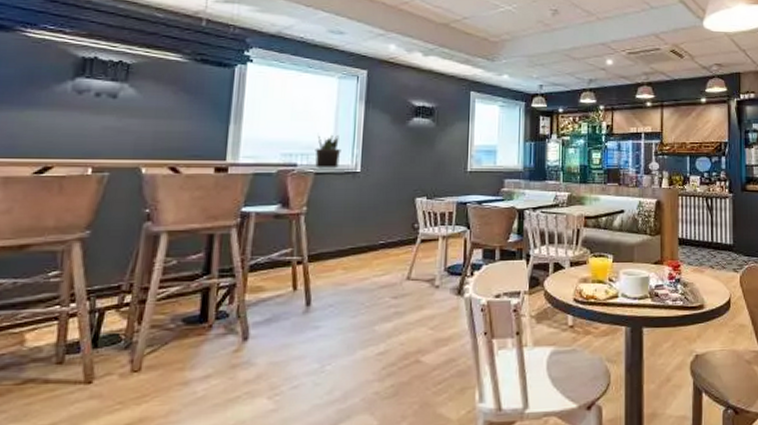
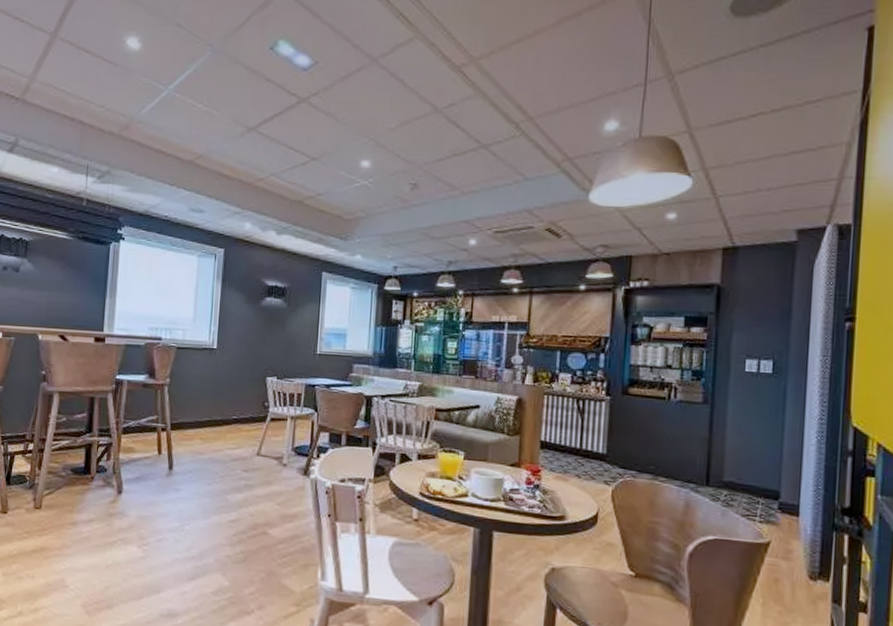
planter: present [315,135,341,169] -> none [177,311,200,344]

